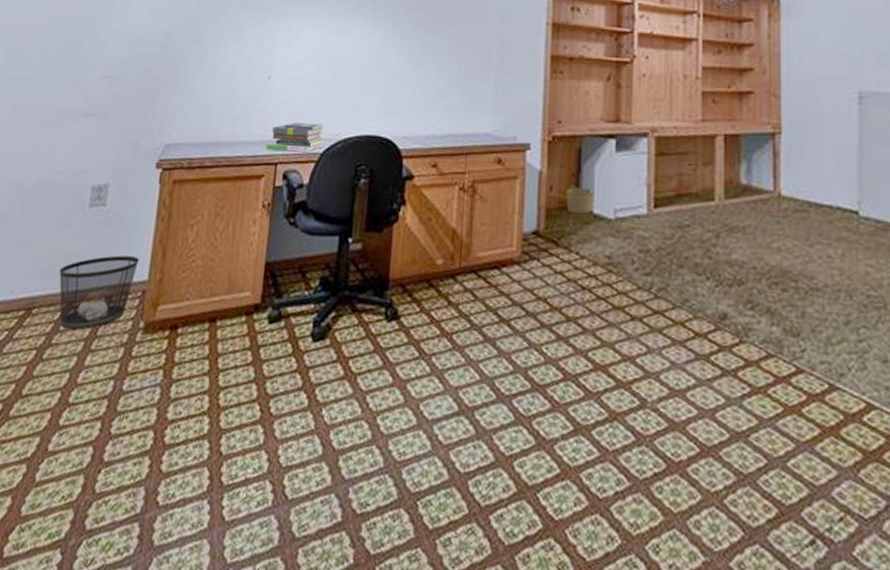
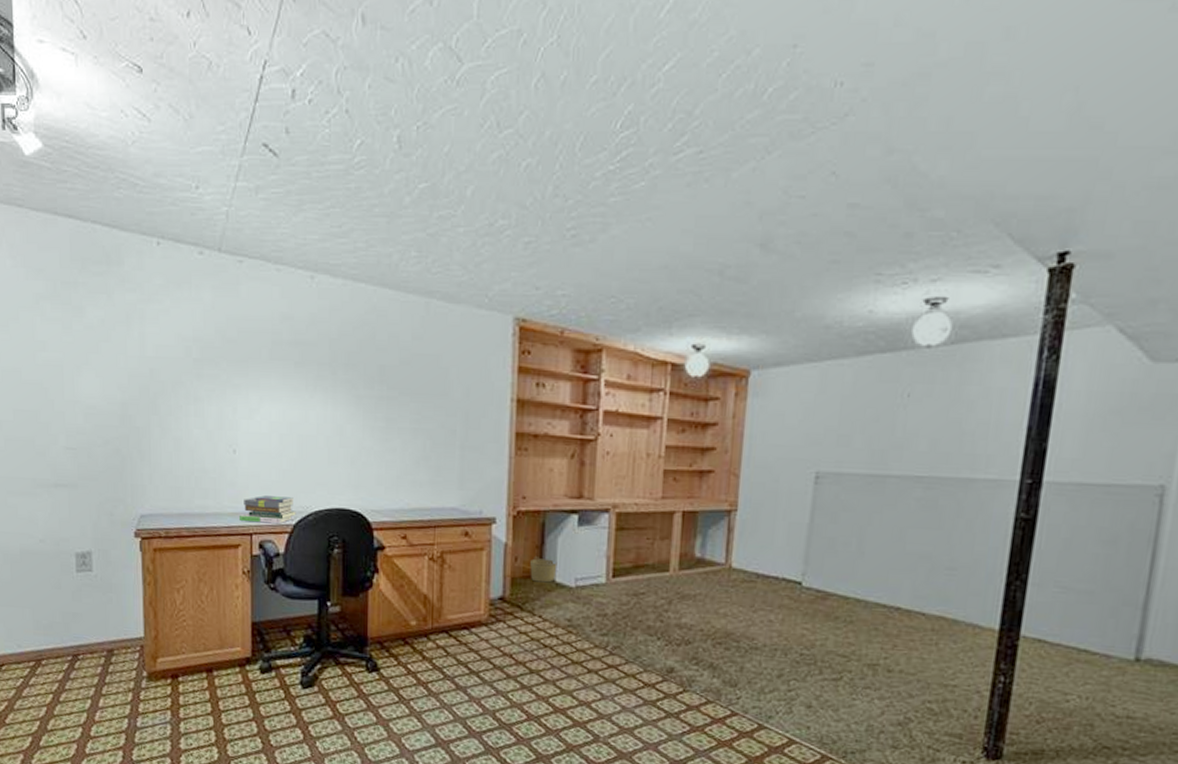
waste bin: present [59,255,139,329] -> none [59,615,133,677]

